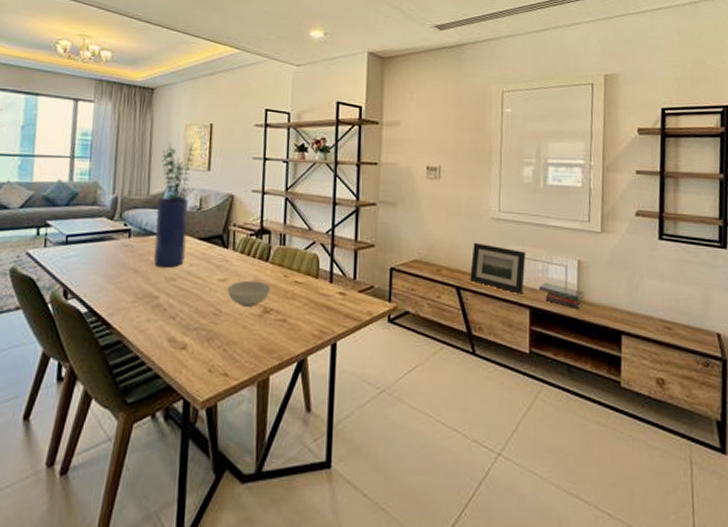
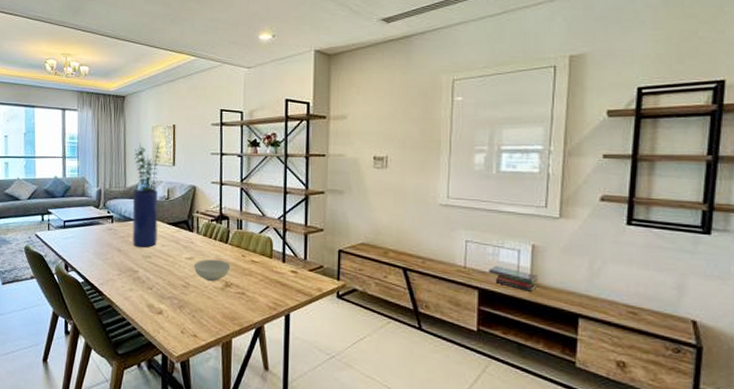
picture frame: present [470,242,526,294] -> none [417,227,476,276]

